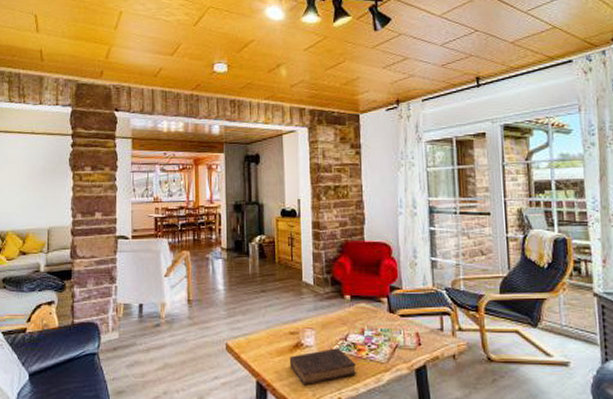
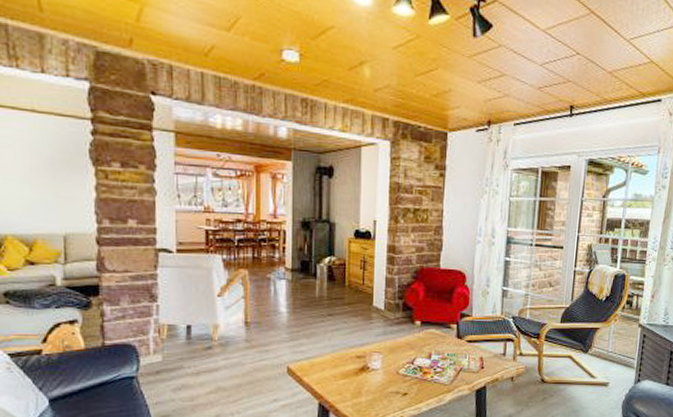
book: present [290,348,356,386] -> none [355,371,420,406]

